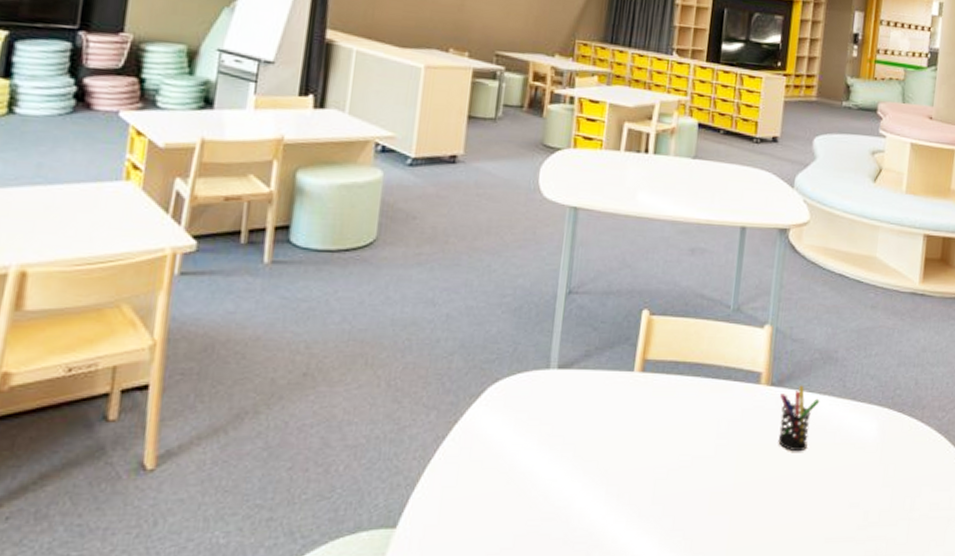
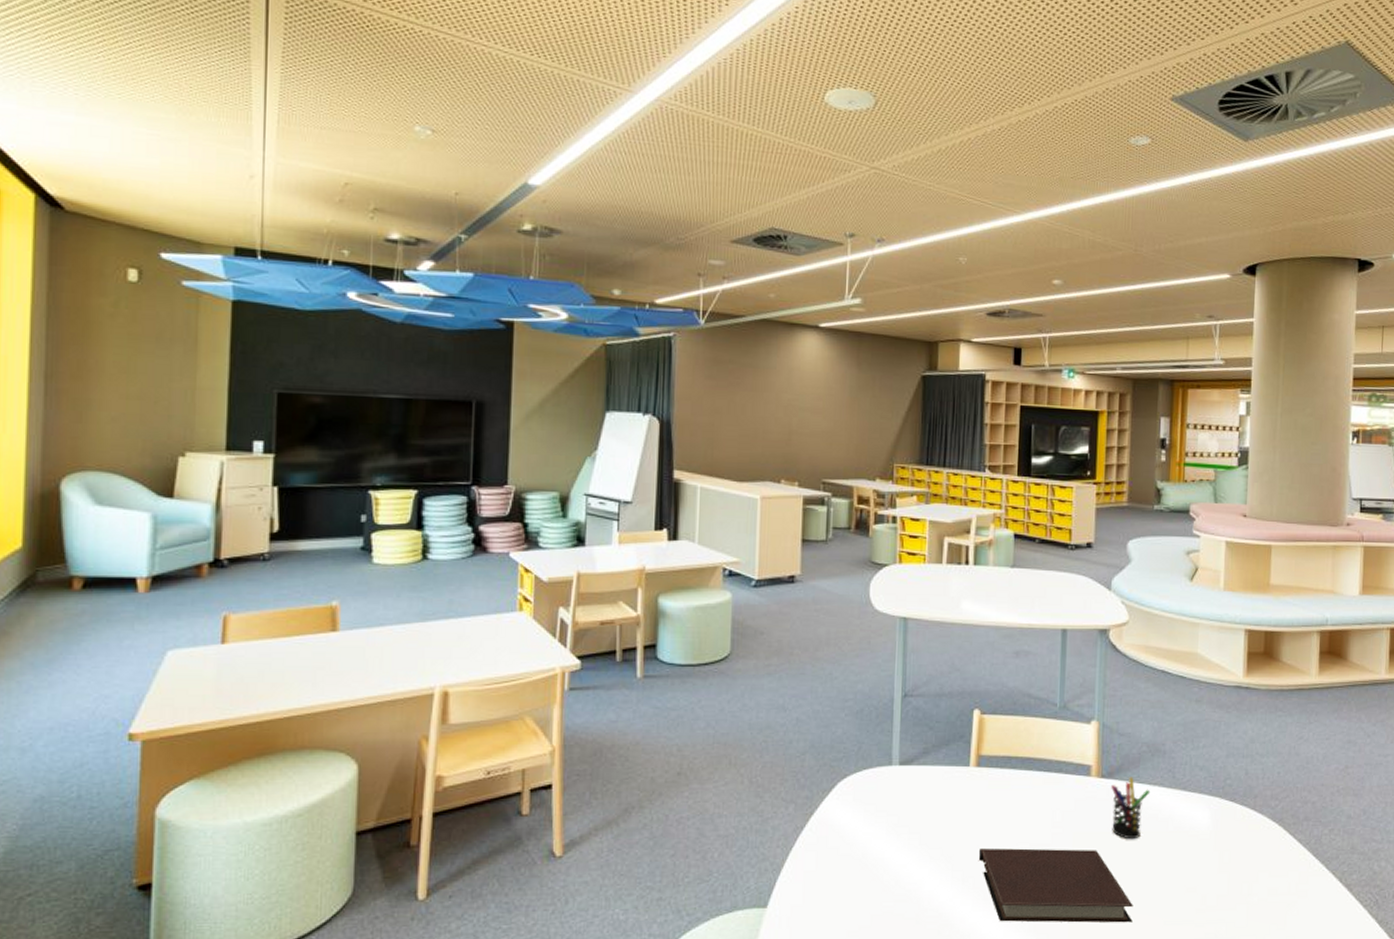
notebook: none [636,461,795,541] -> present [978,848,1133,923]

